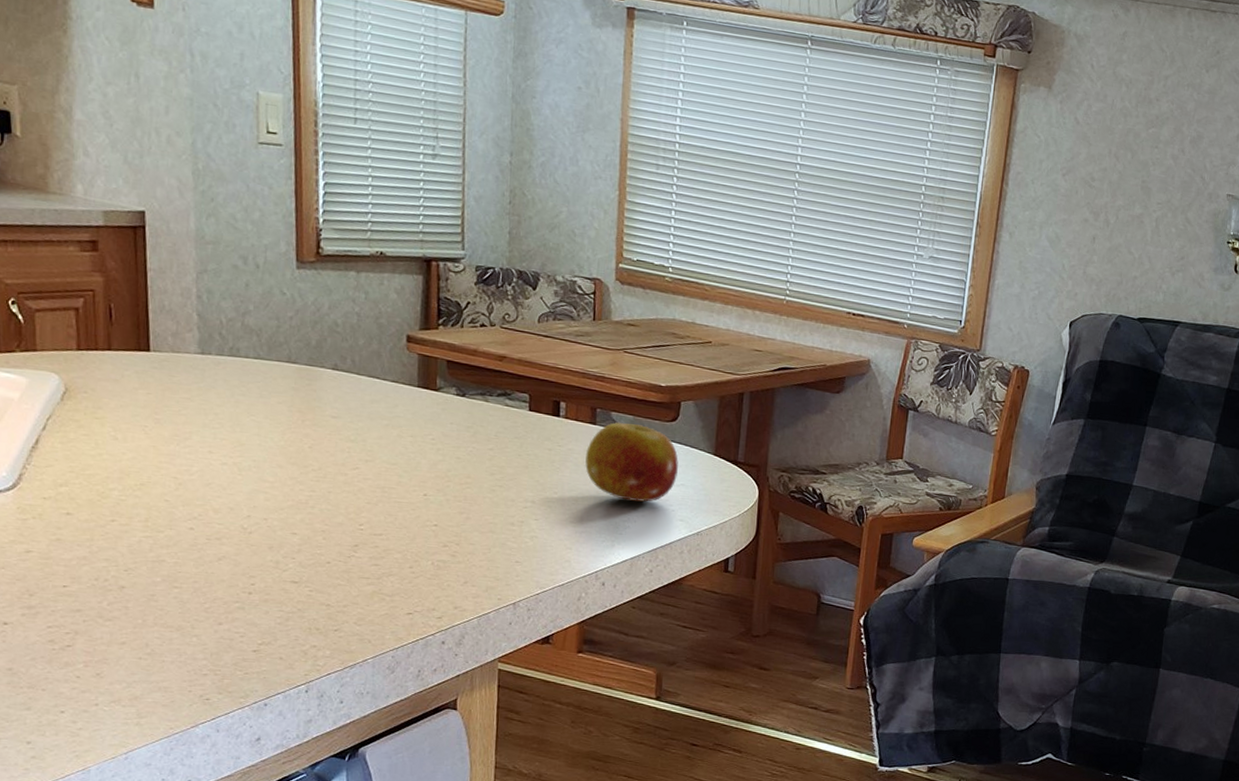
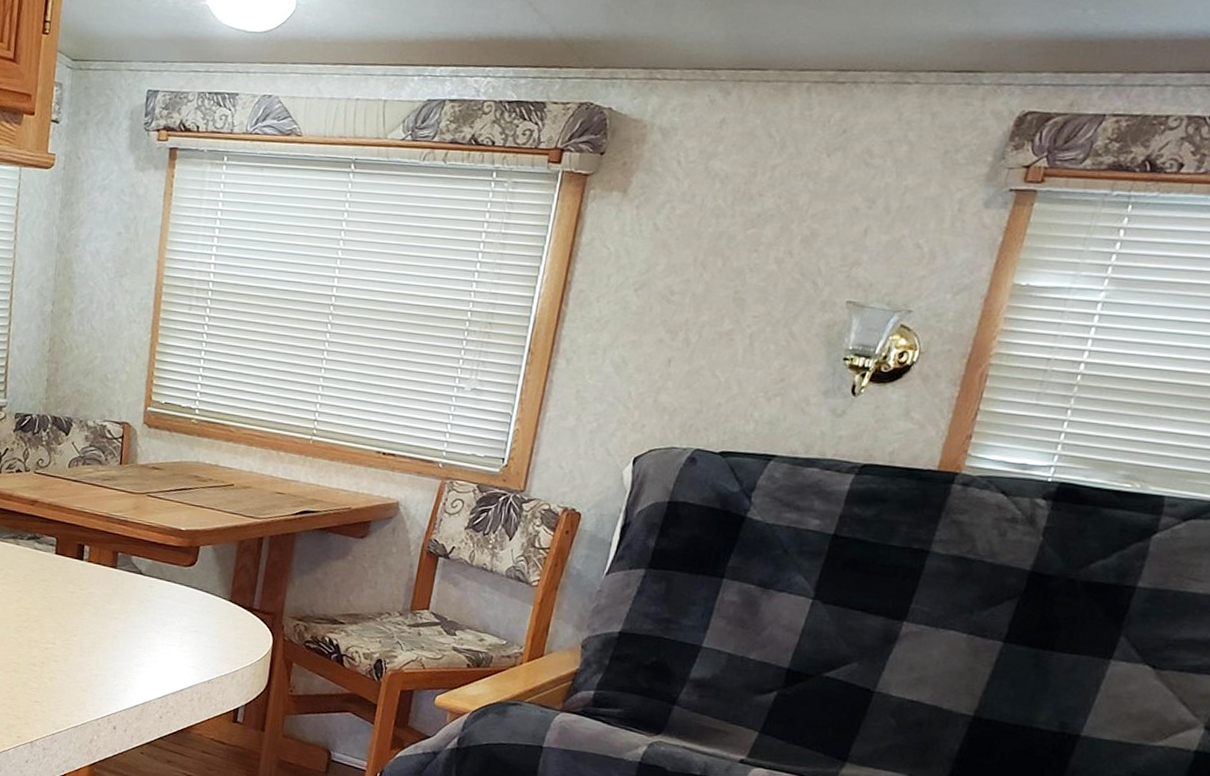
fruit: present [585,421,678,502] -> none [104,566,194,648]

